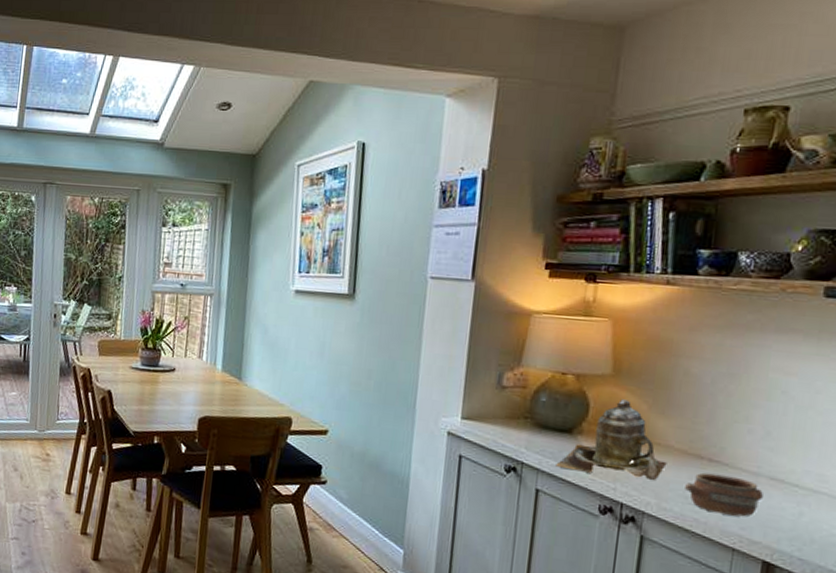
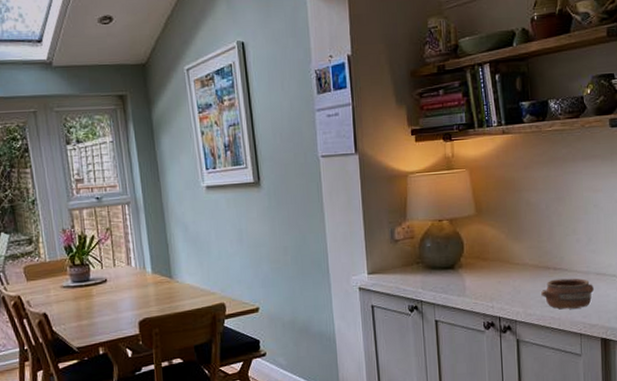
teapot: present [555,399,667,480] -> none [447,233,526,299]

